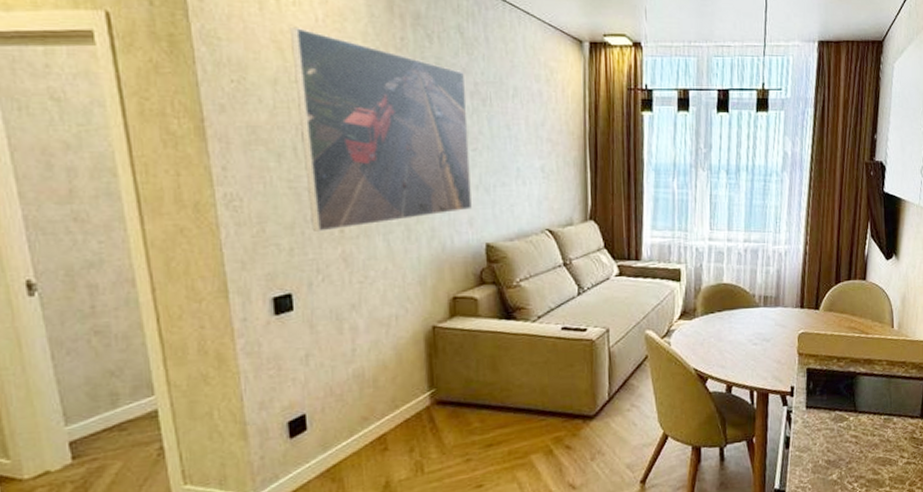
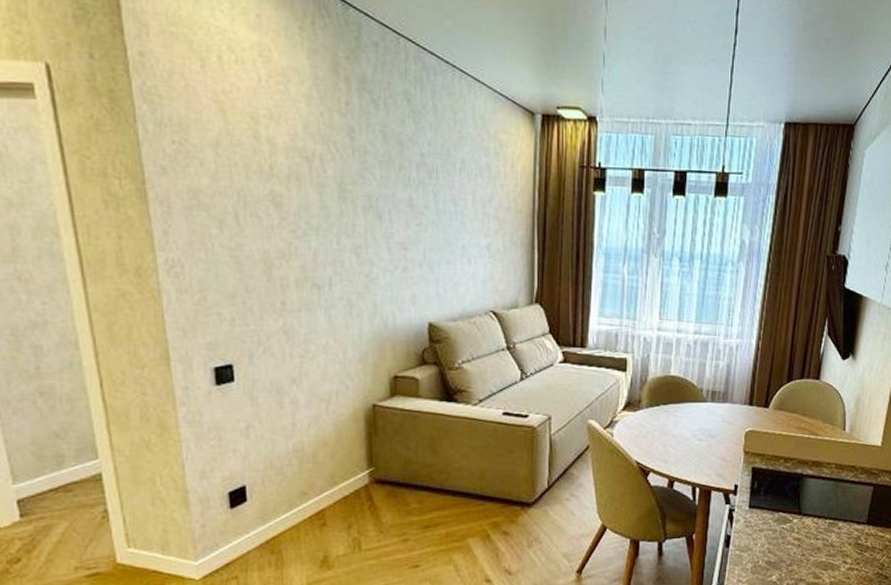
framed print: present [289,28,472,232] -> none [231,87,415,303]

